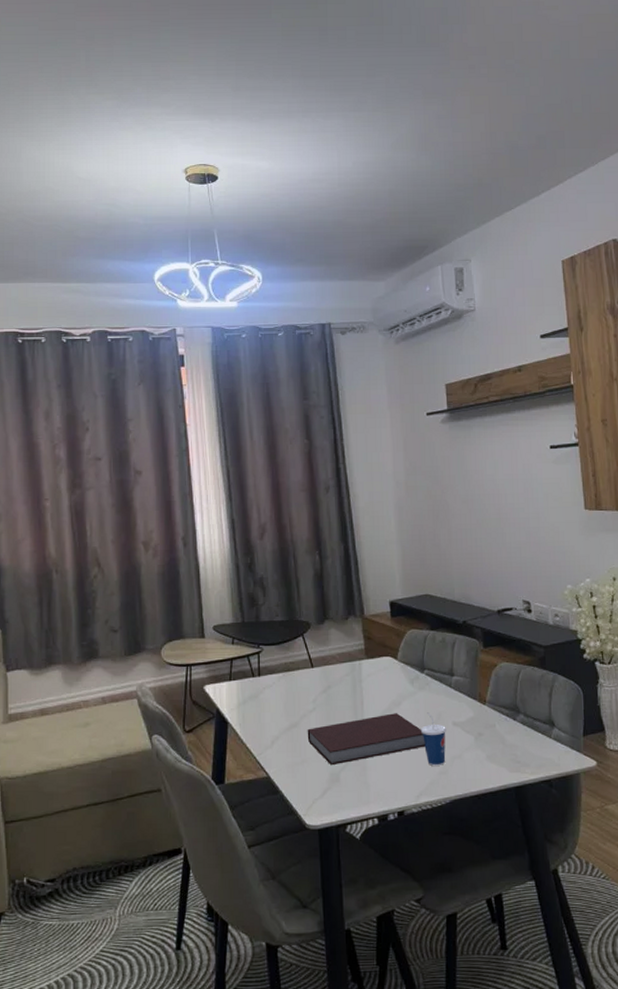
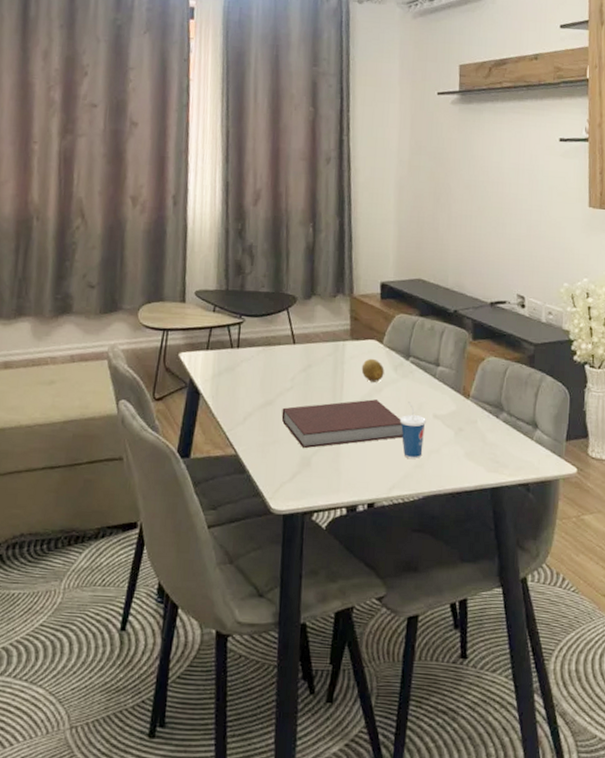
fruit: none [379,674,401,697] -> present [361,358,384,382]

